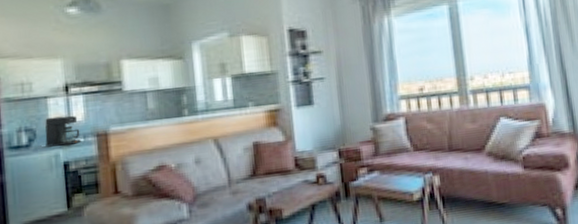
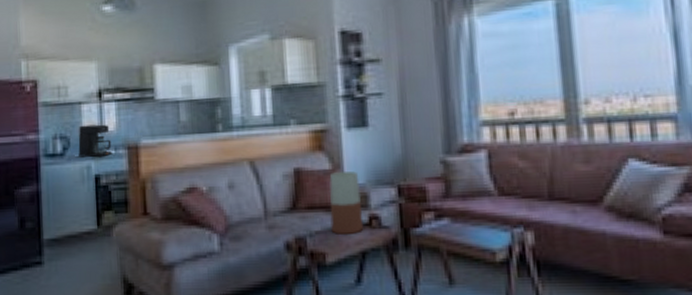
vase: none [283,141,313,194] -> present [329,171,364,236]

